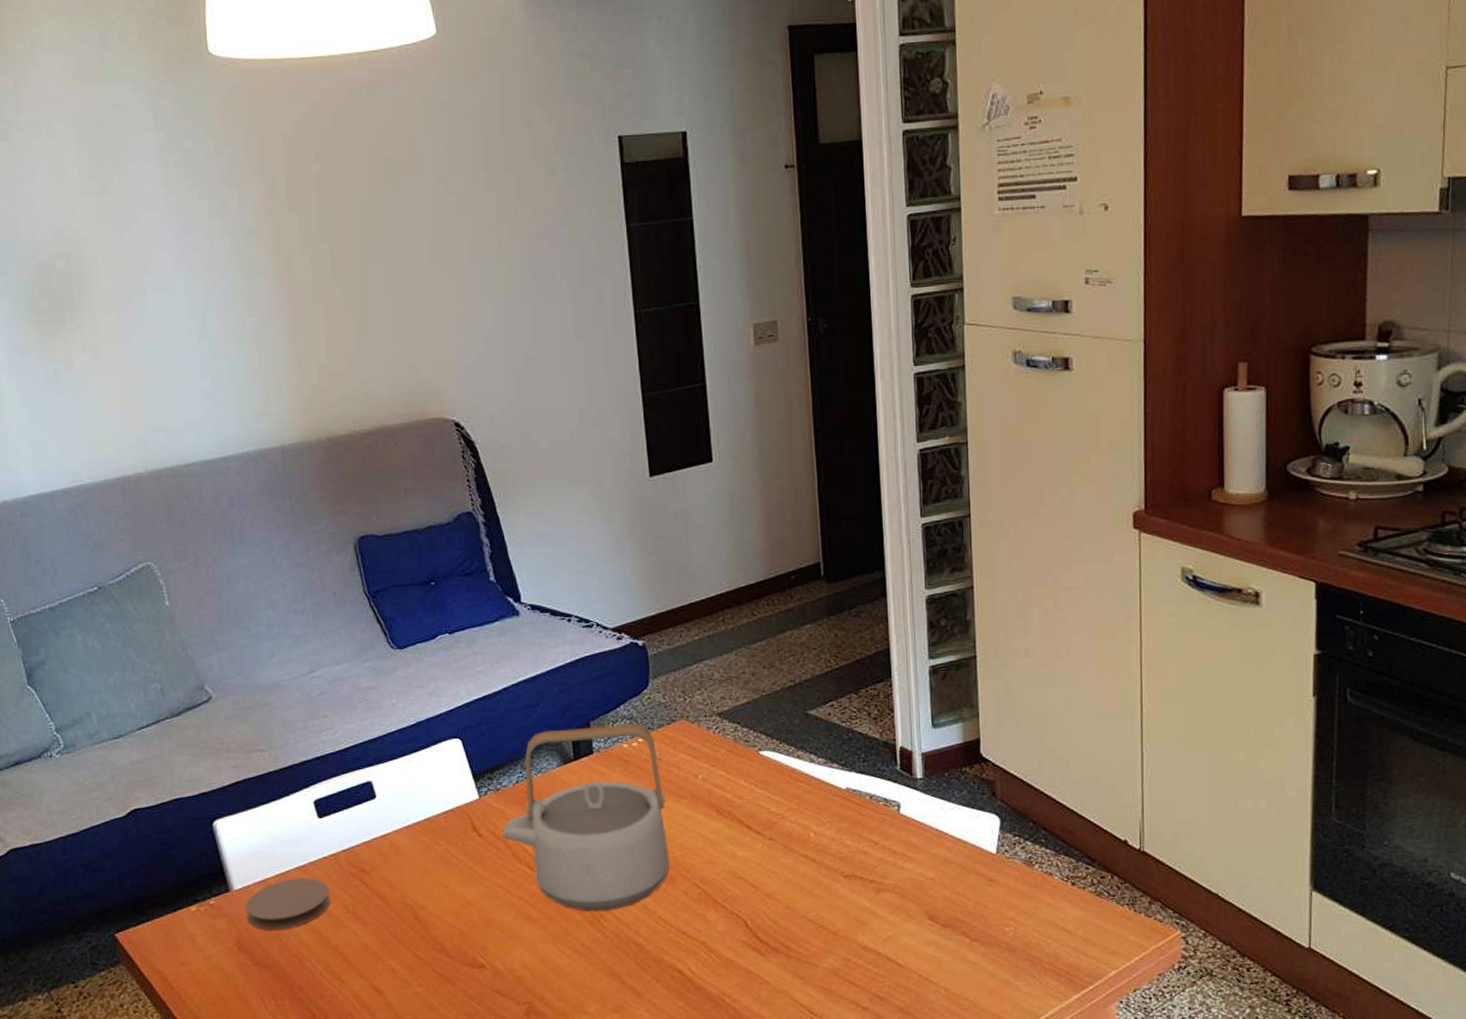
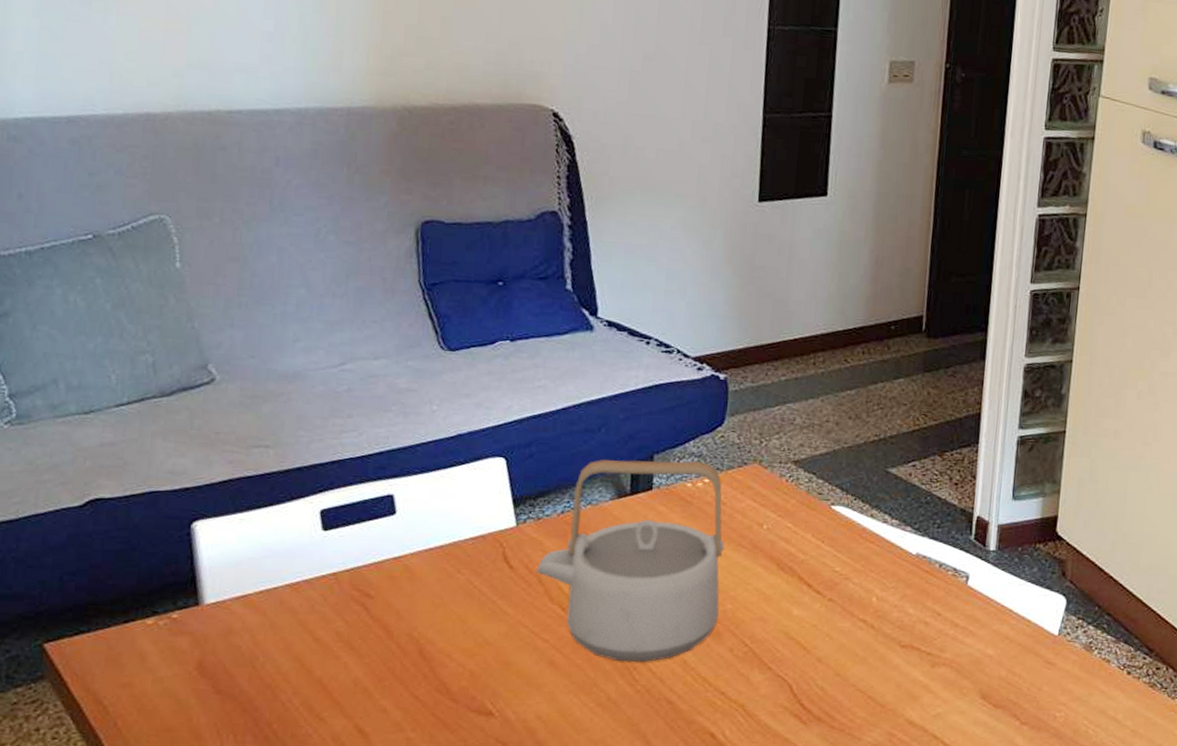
coaster: present [245,877,330,930] -> none [216,596,322,655]

